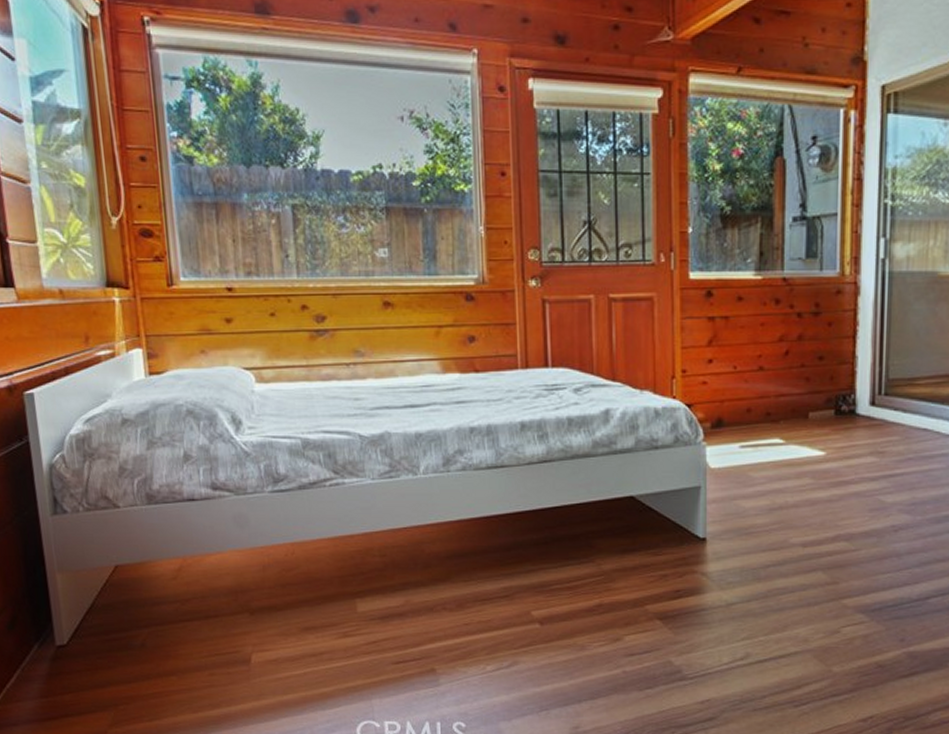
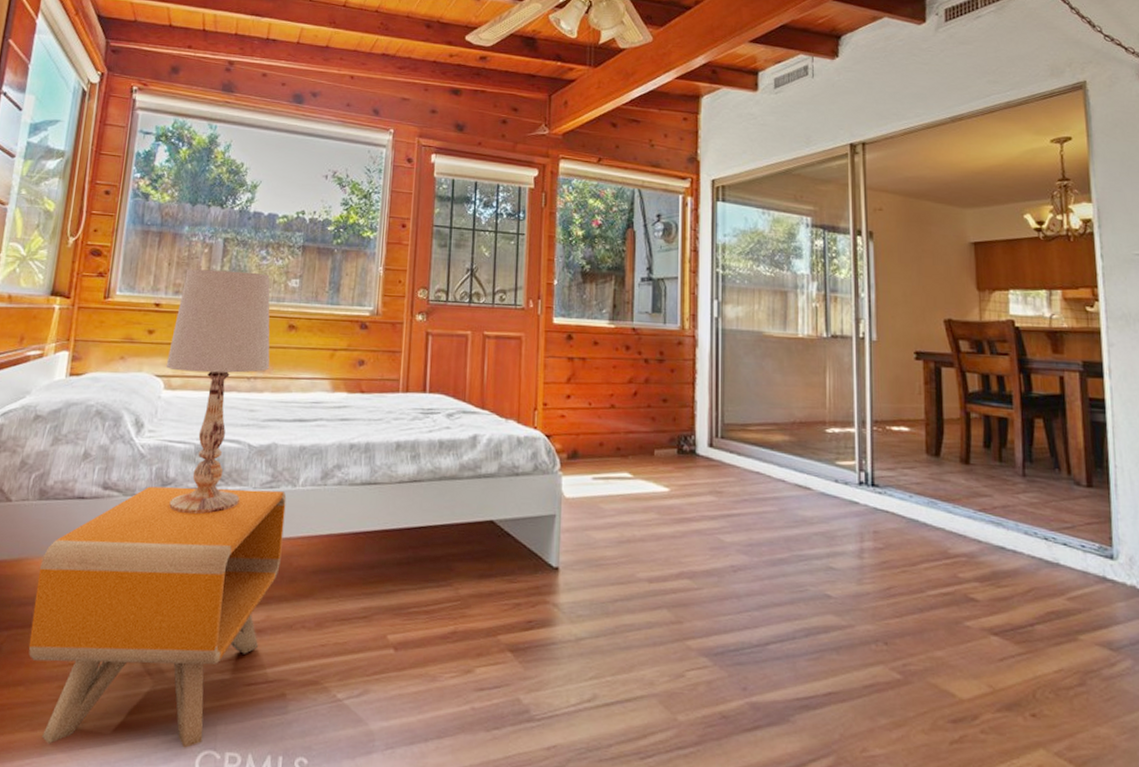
nightstand: none [164,481,412,723] -> present [28,486,287,748]
table lamp: none [252,243,369,509] -> present [165,269,270,515]

